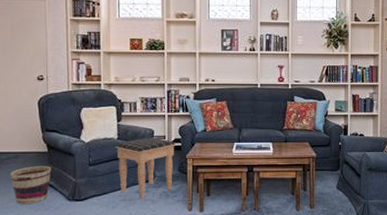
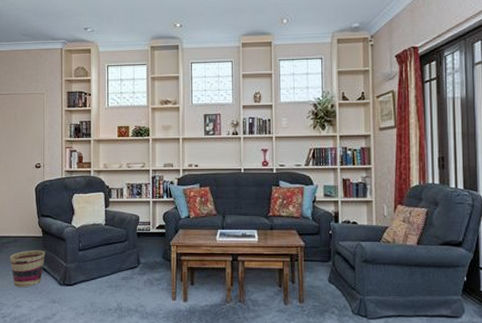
footstool: present [115,137,176,199] -> none [103,223,160,286]

